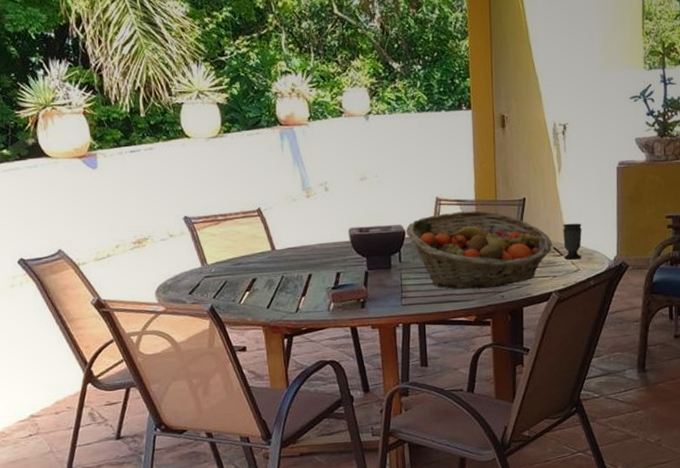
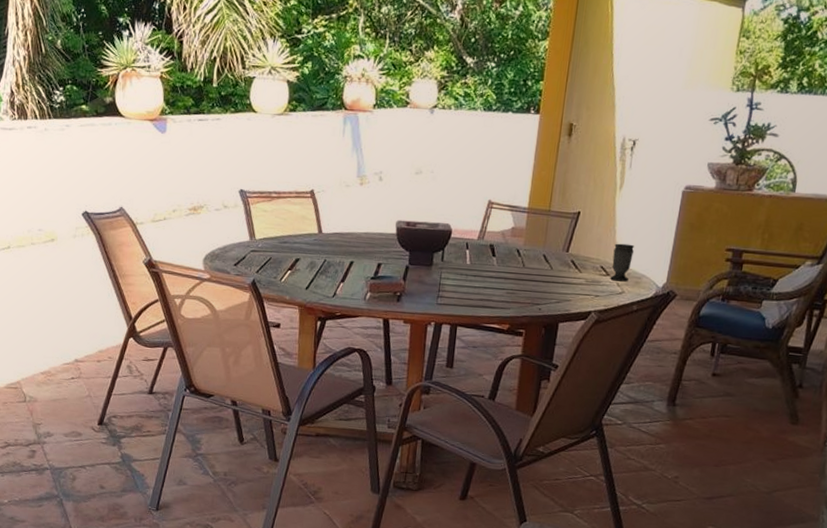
fruit basket: present [405,210,553,290] -> none [452,217,601,299]

